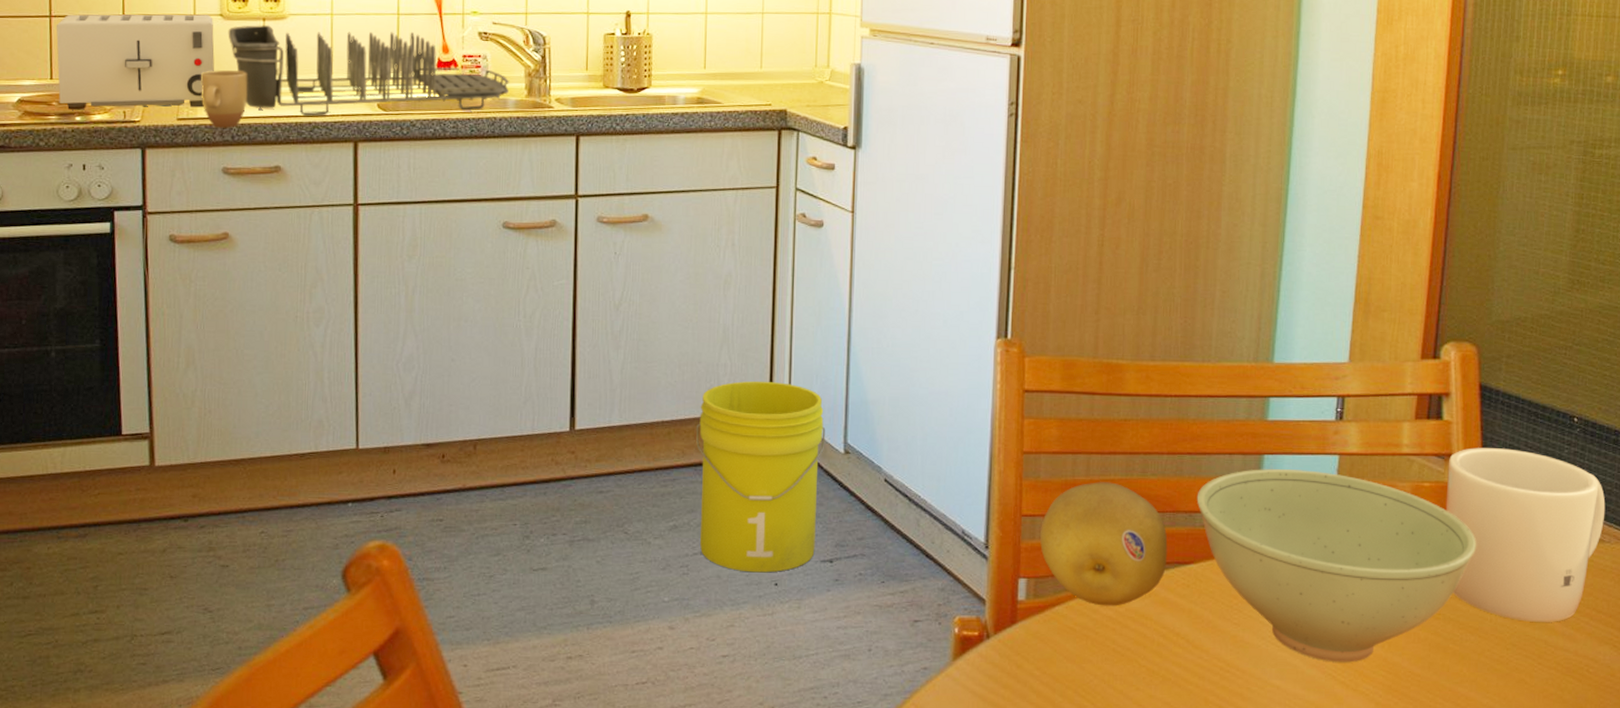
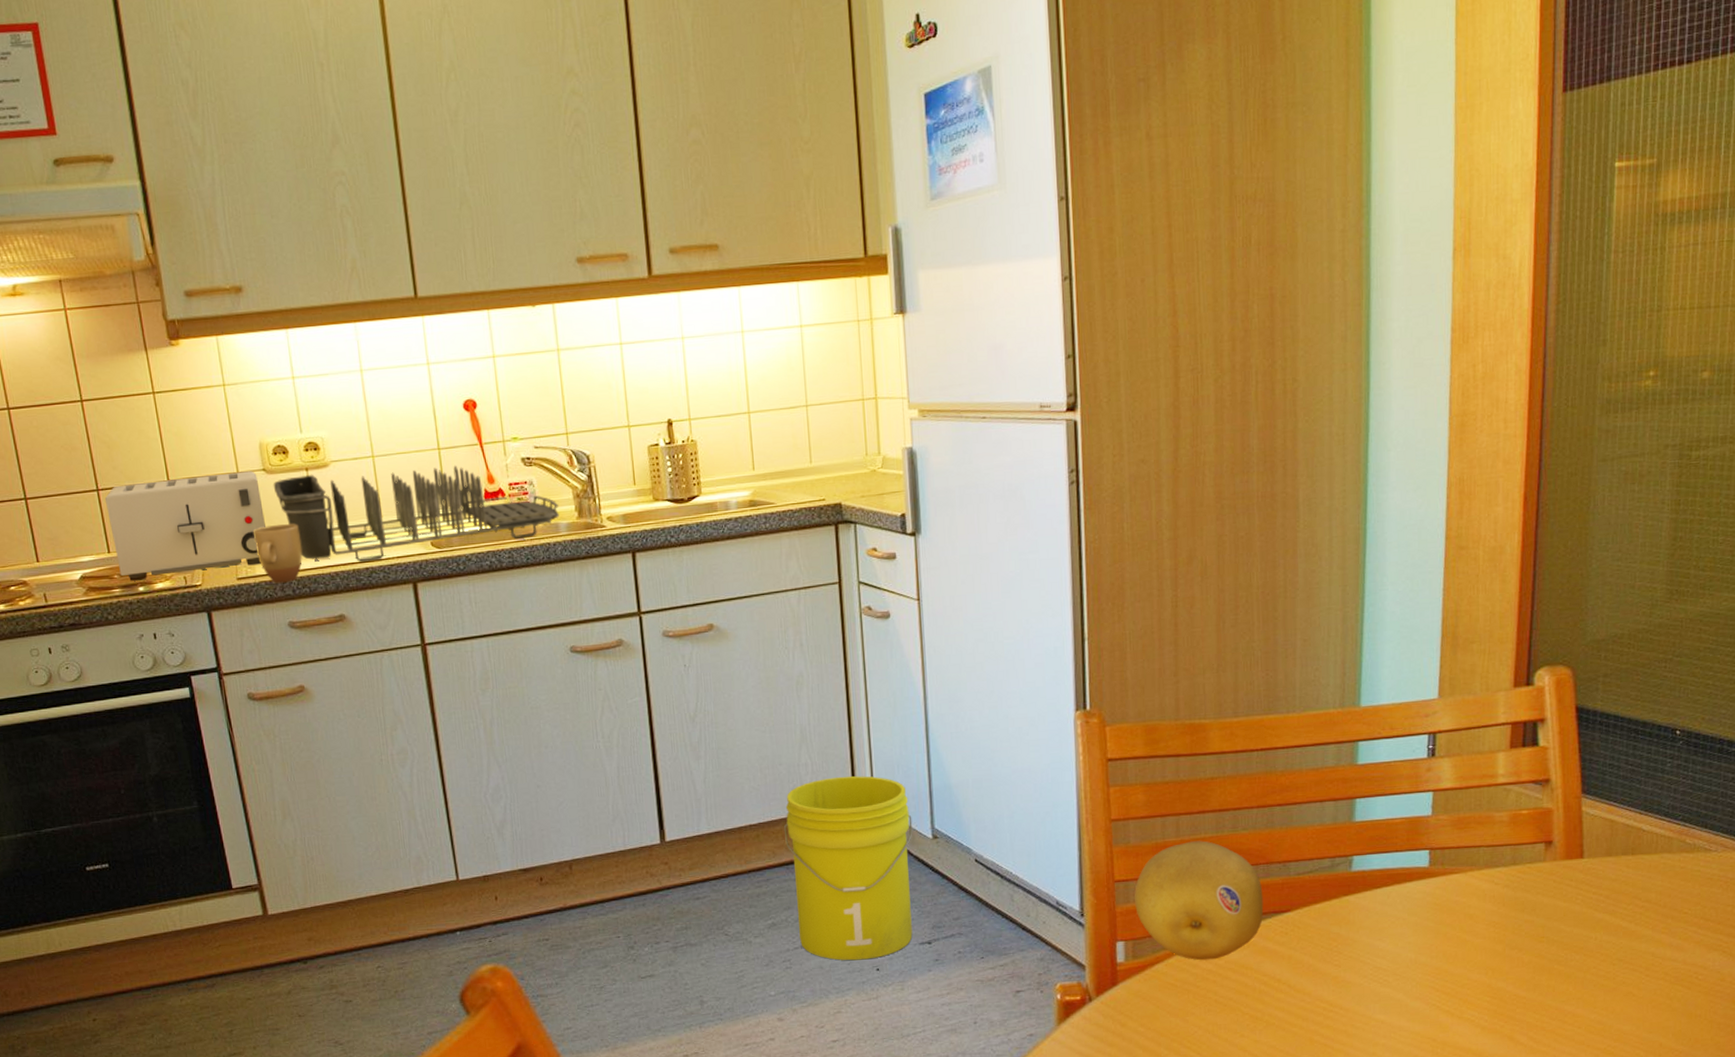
bowl: present [1196,469,1477,663] -> none [1289,809,1579,993]
mug: present [1446,448,1606,622] -> none [1545,768,1711,936]

